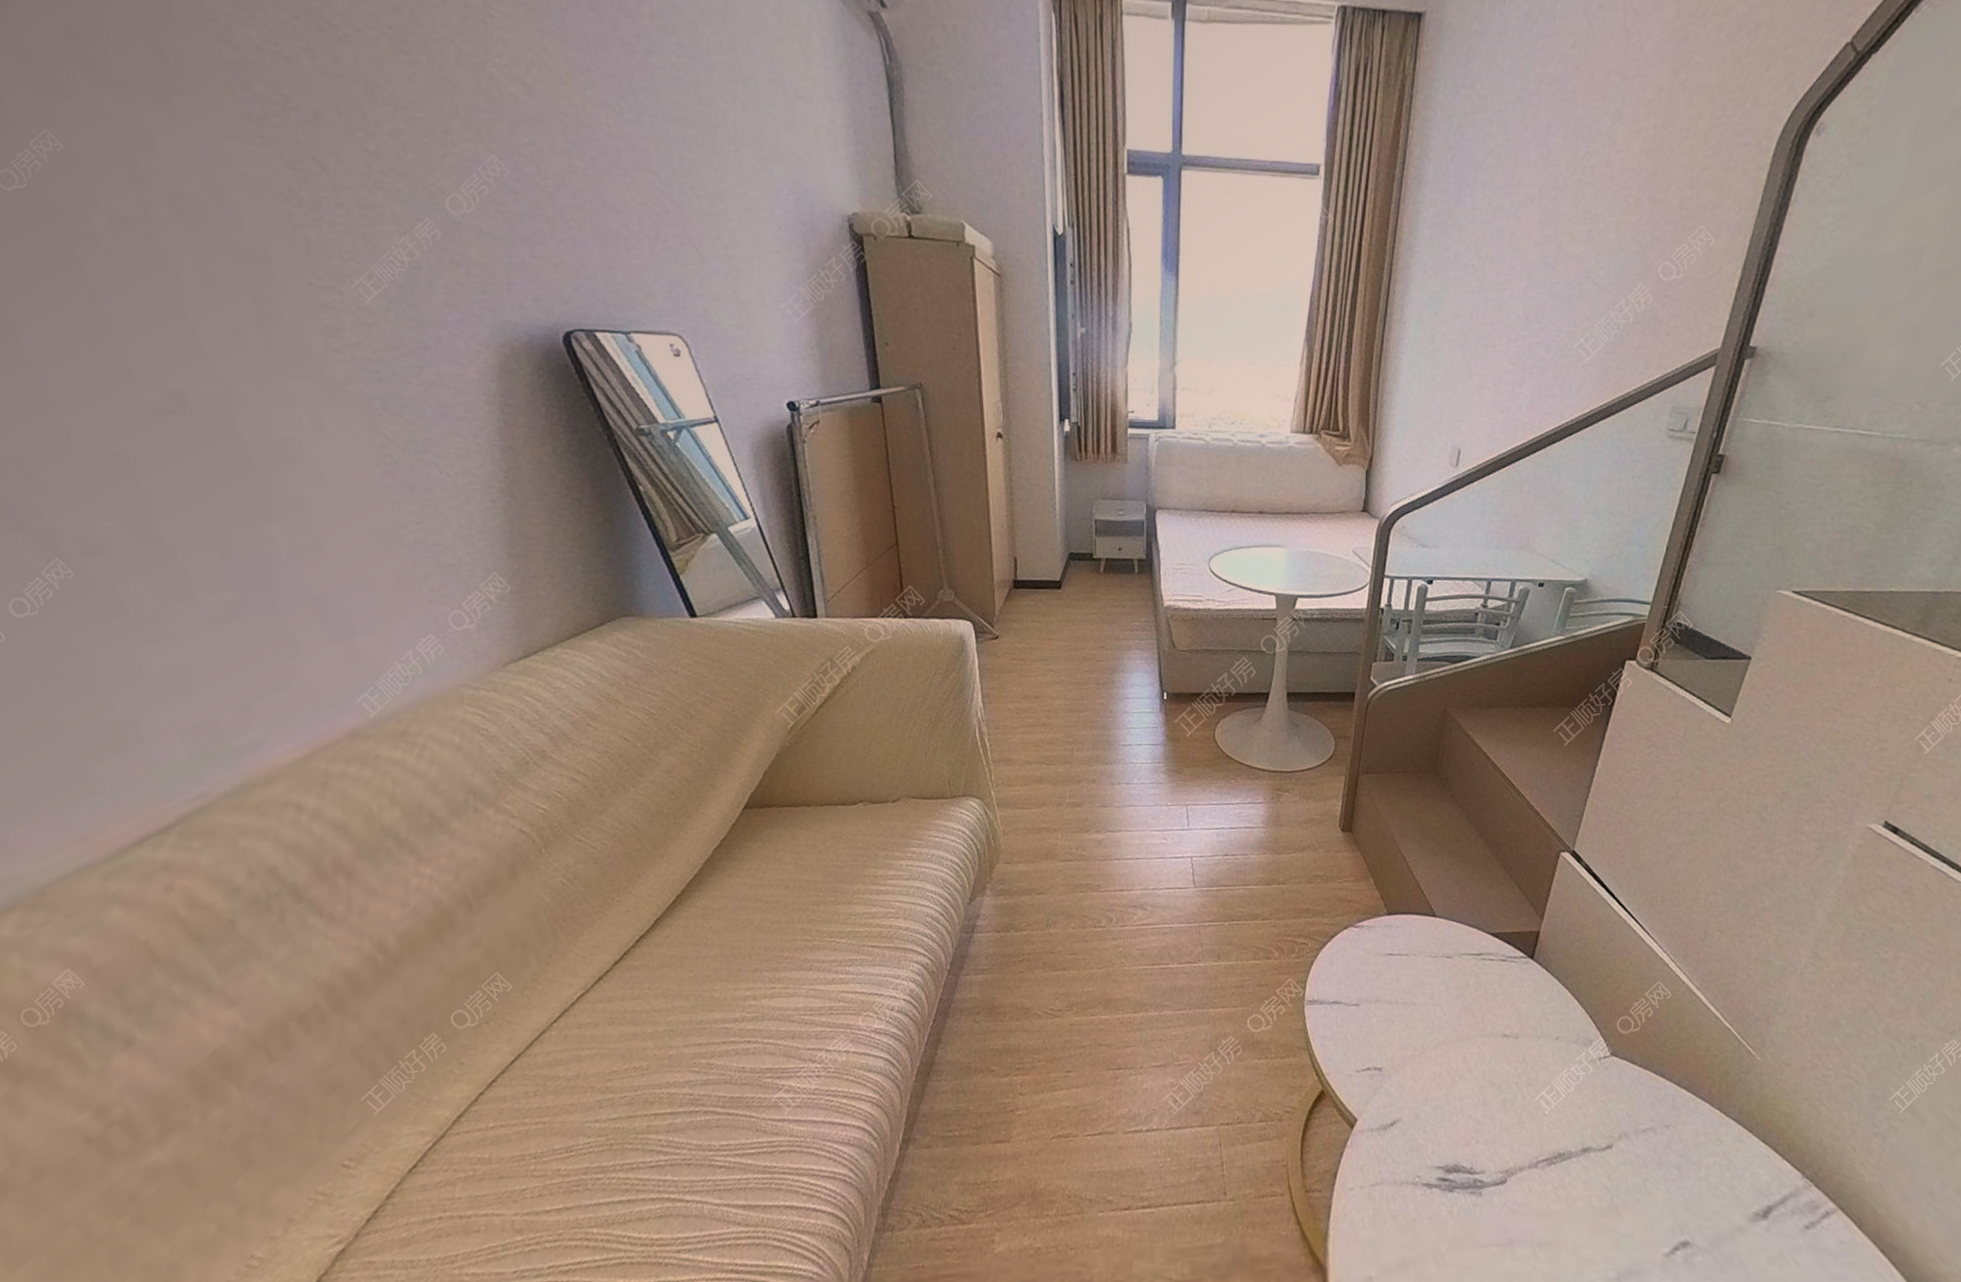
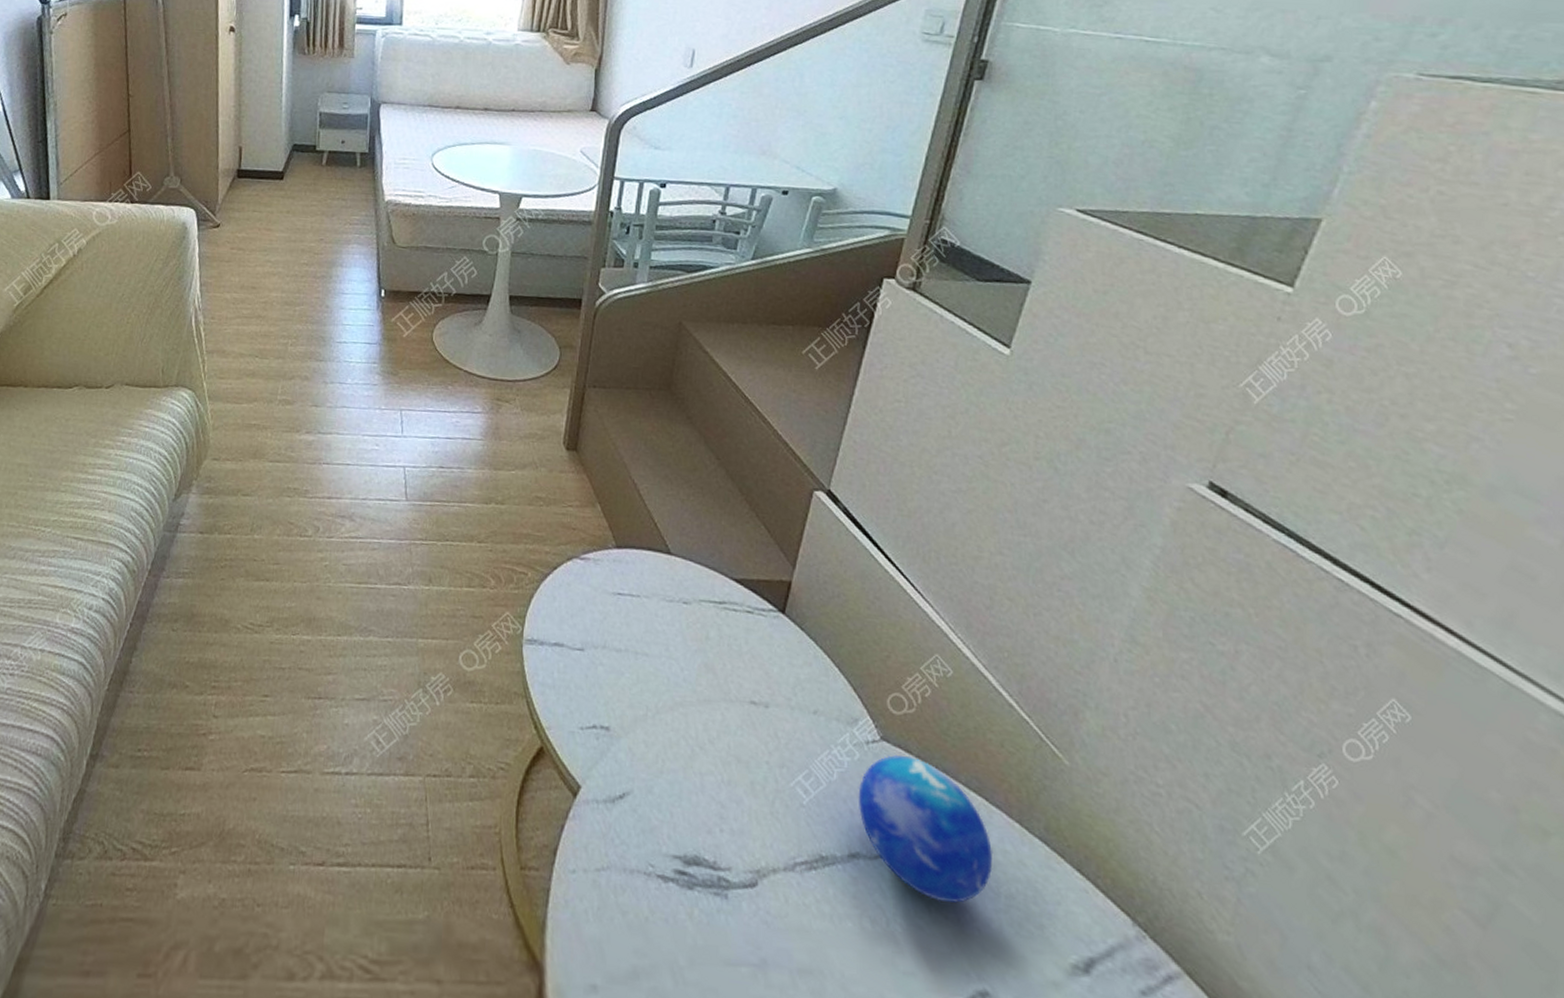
decorative orb: none [1591,1066,1698,1178] -> present [858,755,993,903]

